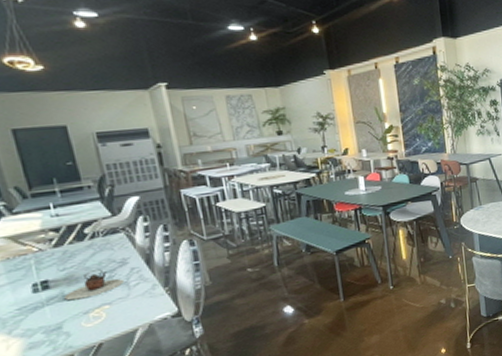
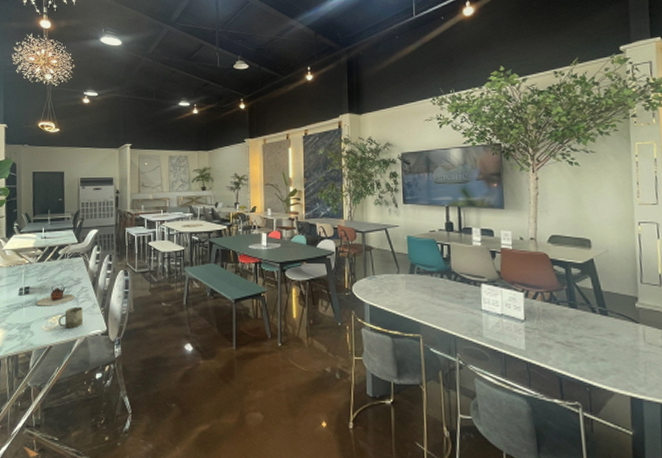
cup: none [104,291,143,320] -> present [58,306,84,329]

